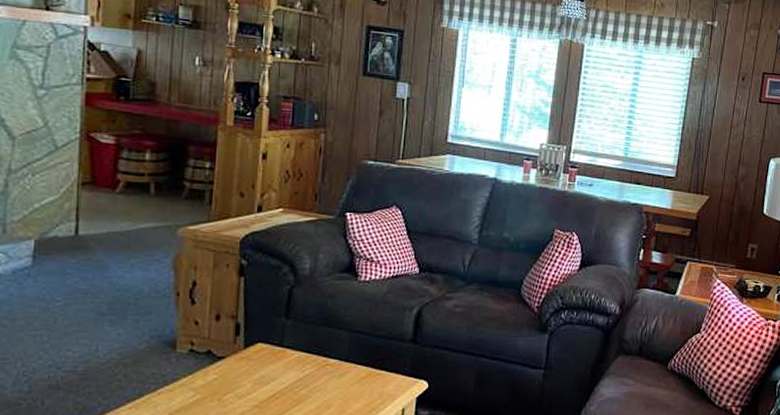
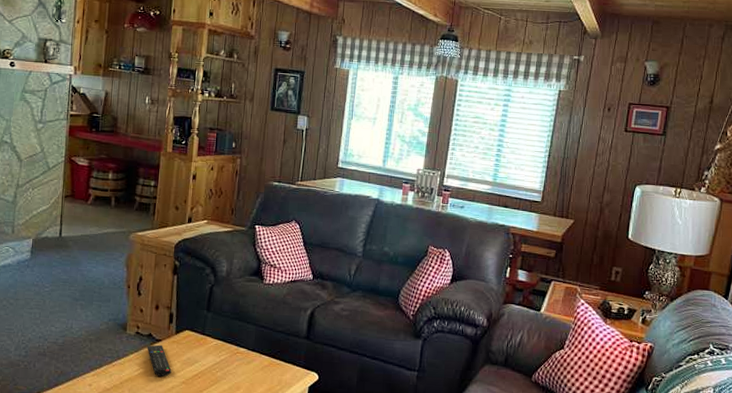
remote control: none [205,363,240,402] -> present [147,344,172,377]

